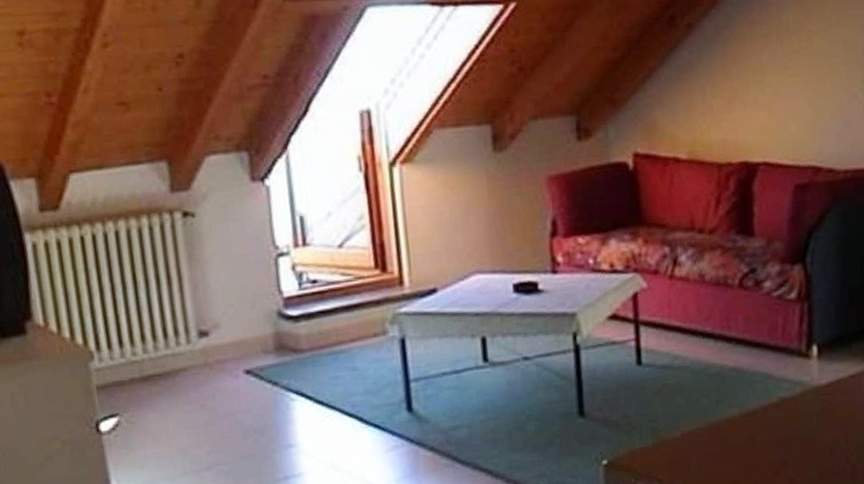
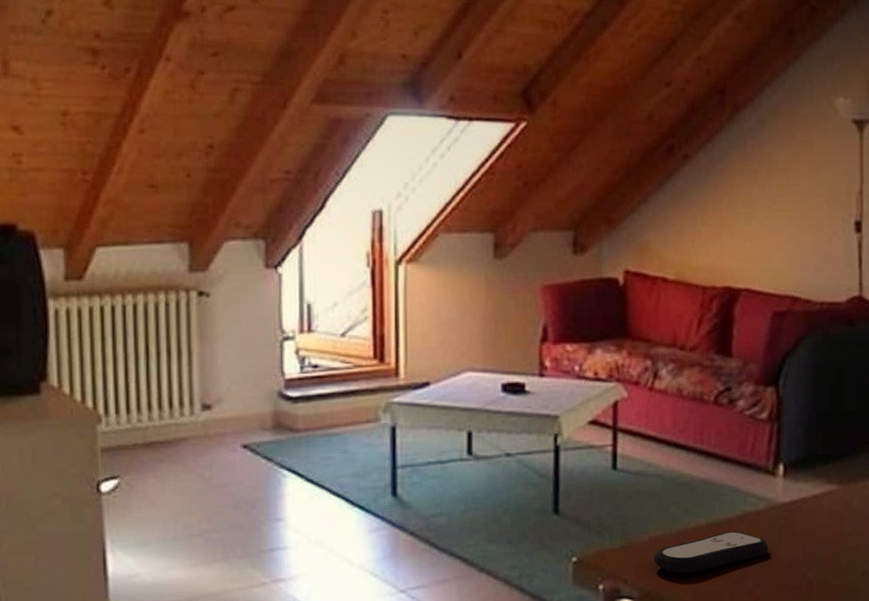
remote control: none [688,419,808,468] -> present [654,531,768,574]

